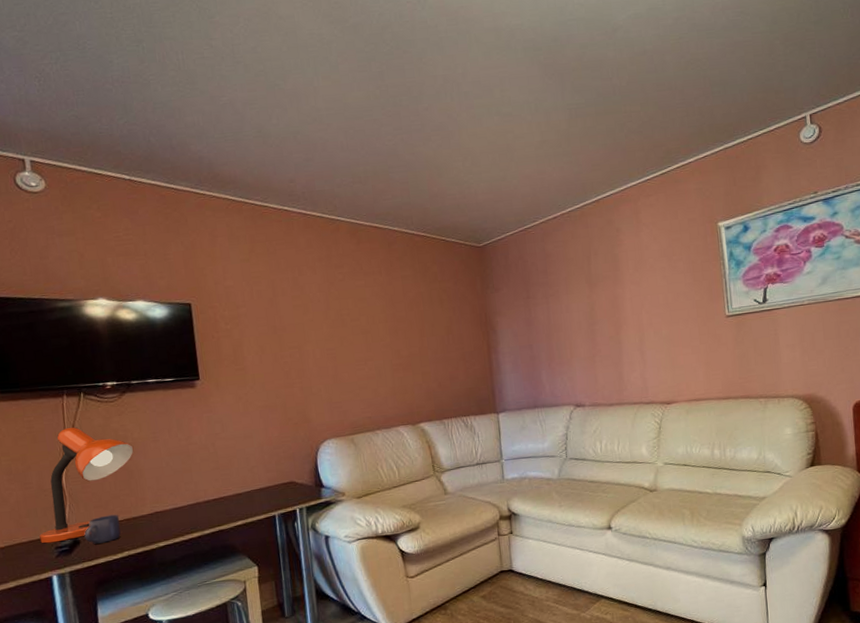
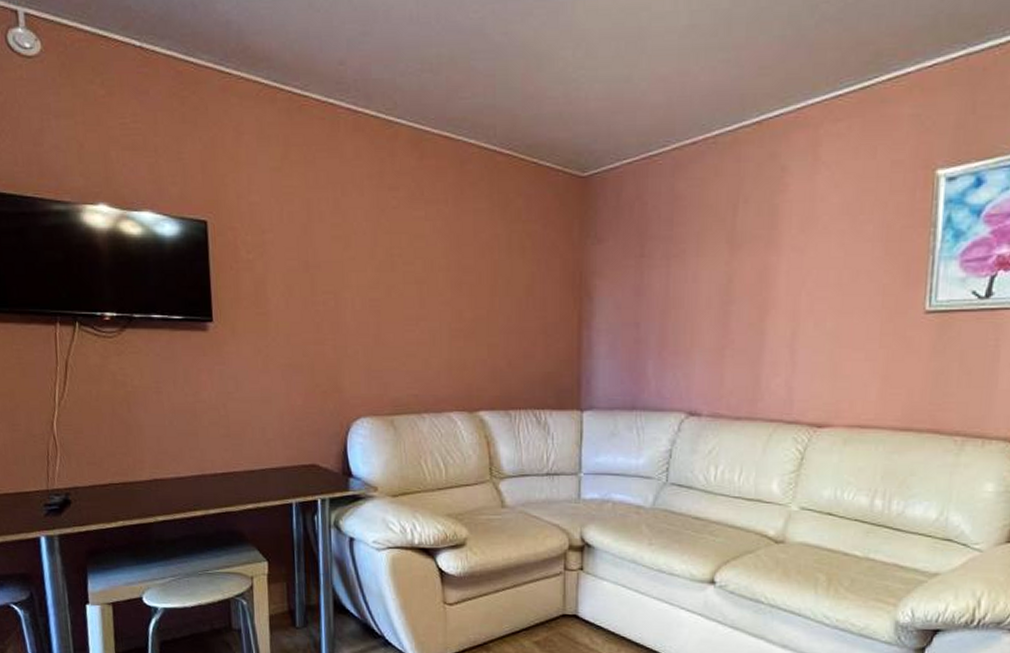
desk lamp: present [39,427,134,544] -> none [26,363,134,499]
mug: present [84,514,121,544] -> none [75,475,116,507]

